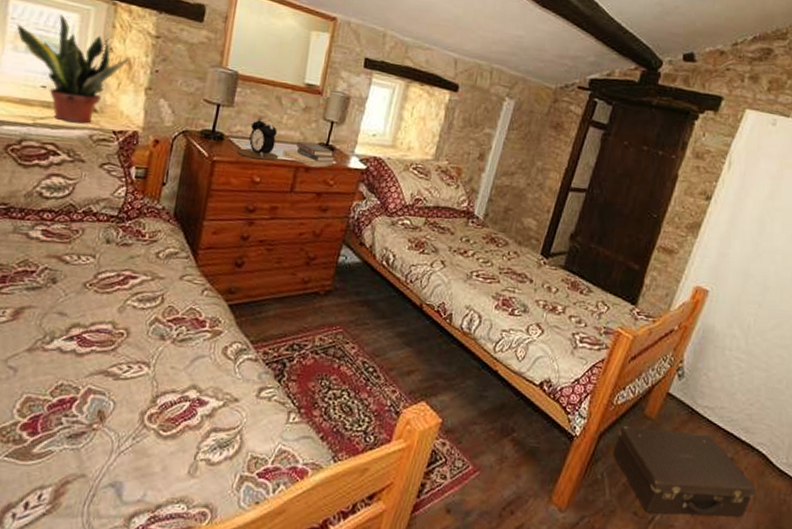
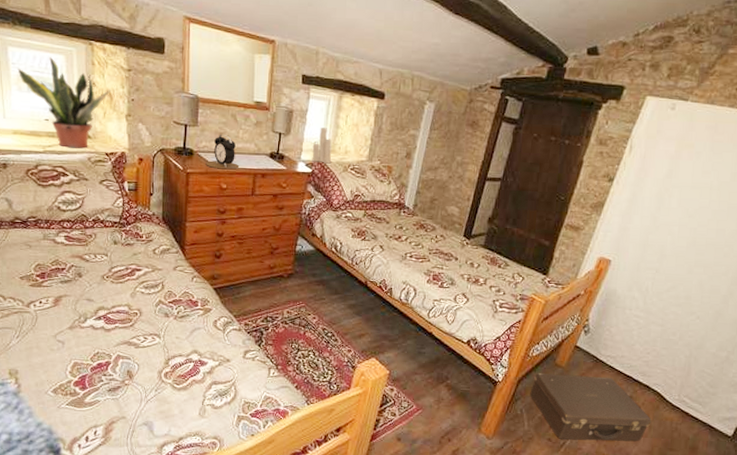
books: present [282,141,336,168] -> none [242,152,286,174]
candle: none [367,116,393,161] -> present [312,125,332,164]

